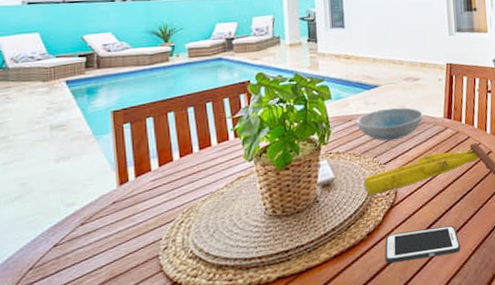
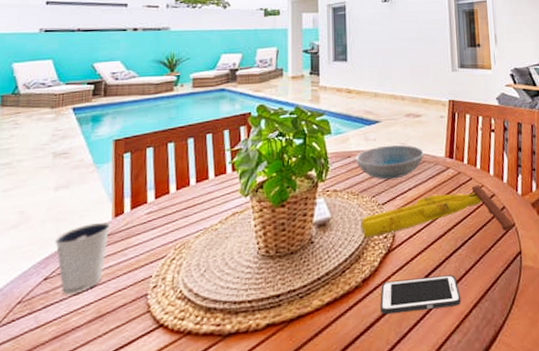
dixie cup: none [61,190,117,260] -> present [55,222,111,295]

